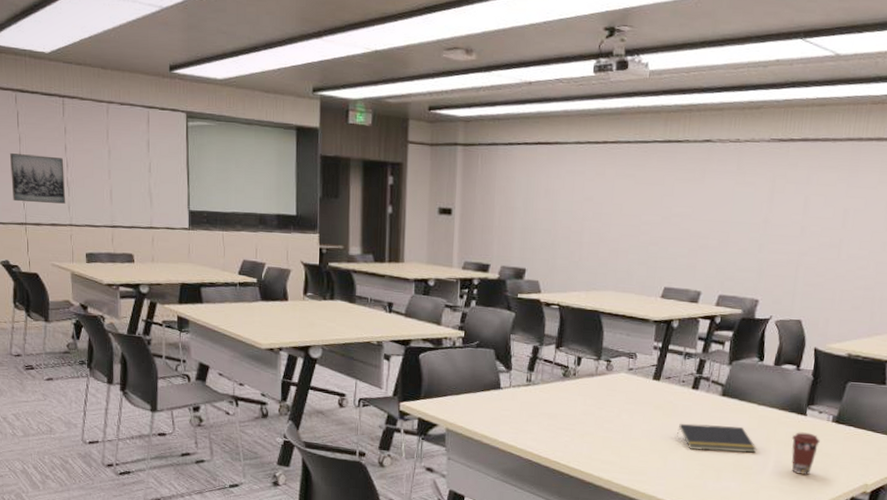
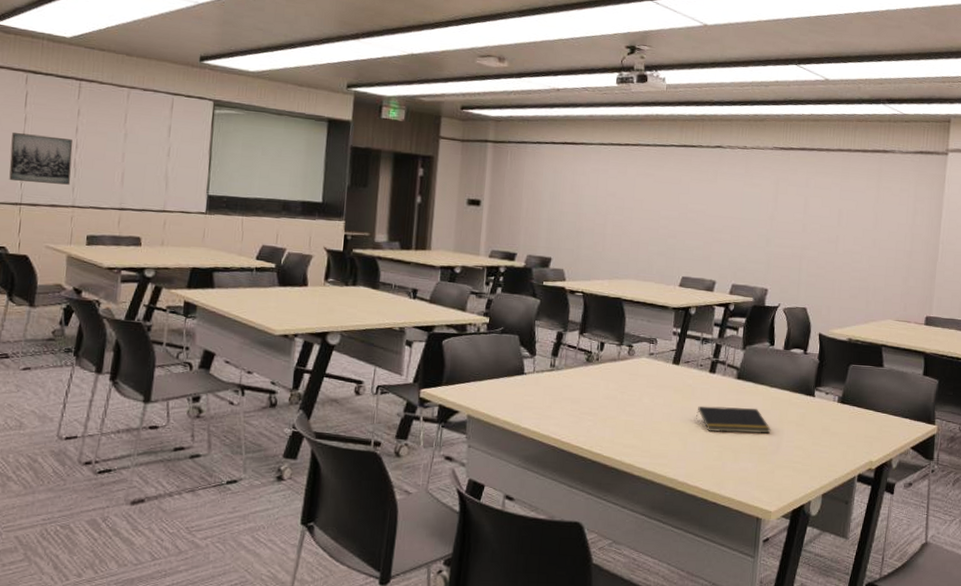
coffee cup: present [791,432,820,475] -> none [802,412,828,453]

